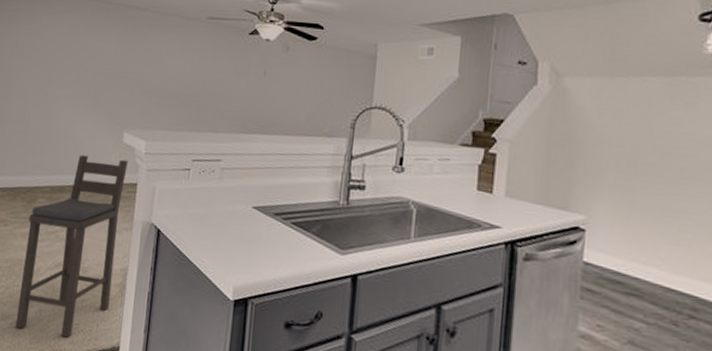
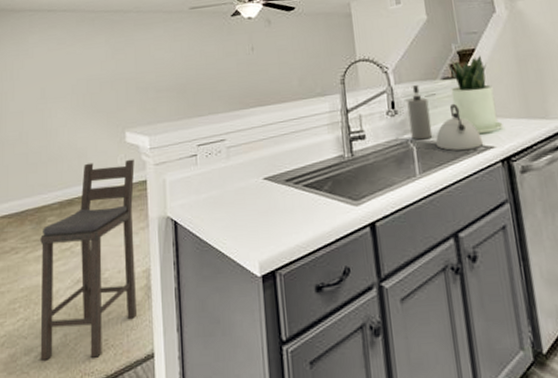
soap dispenser: none [414,145,440,204] -> present [402,85,433,140]
kettle: none [438,173,490,225] -> present [435,103,484,151]
planter: none [464,124,516,212] -> present [447,55,503,134]

